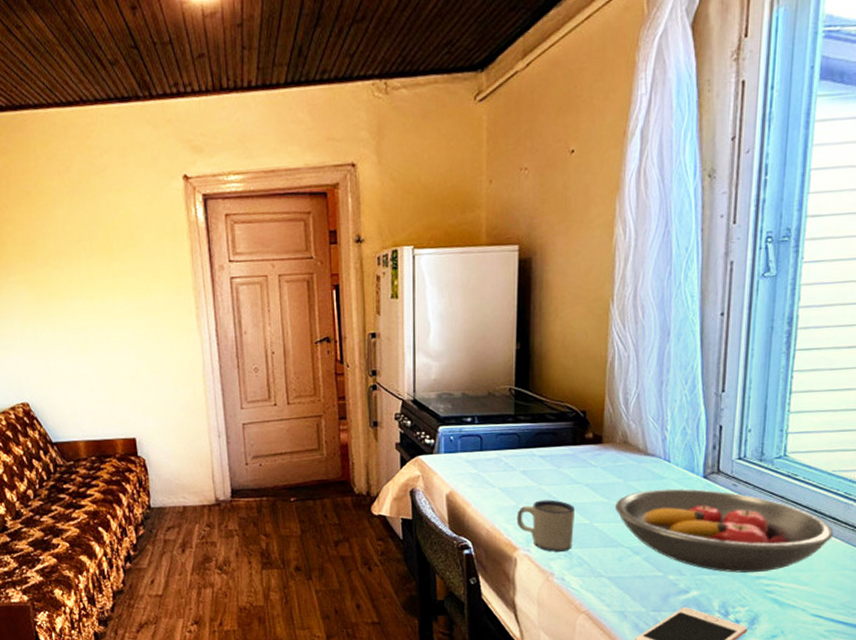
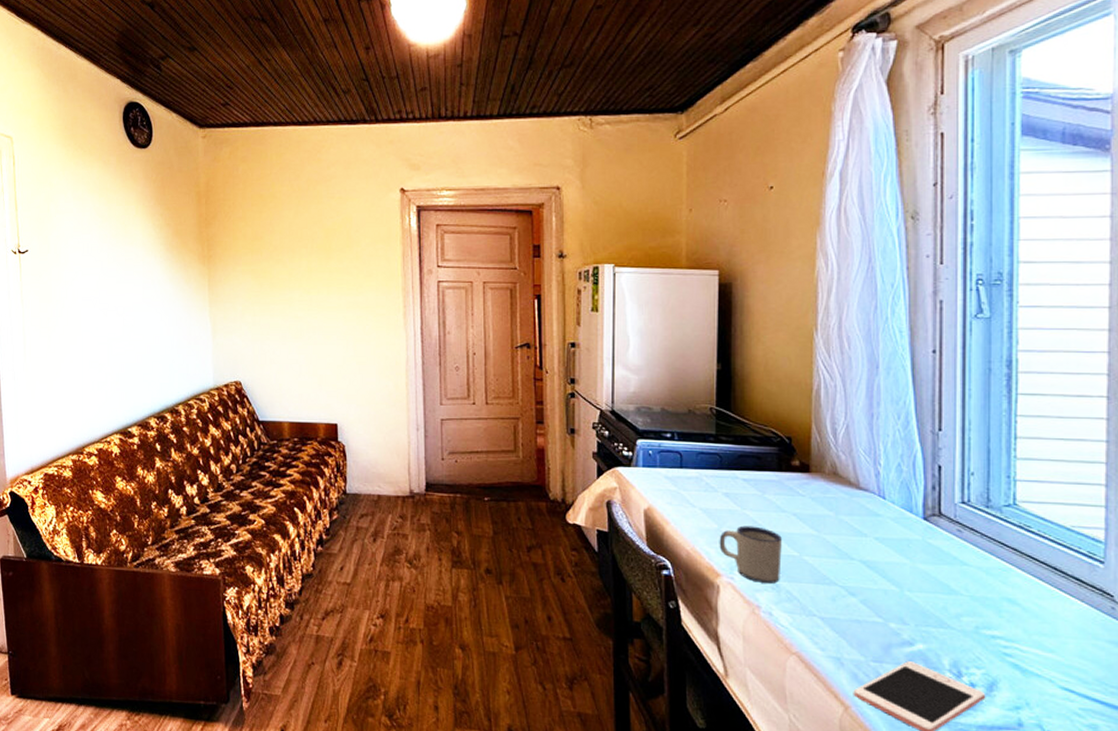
fruit bowl: present [615,488,834,573] -> none [826,526,1080,631]

